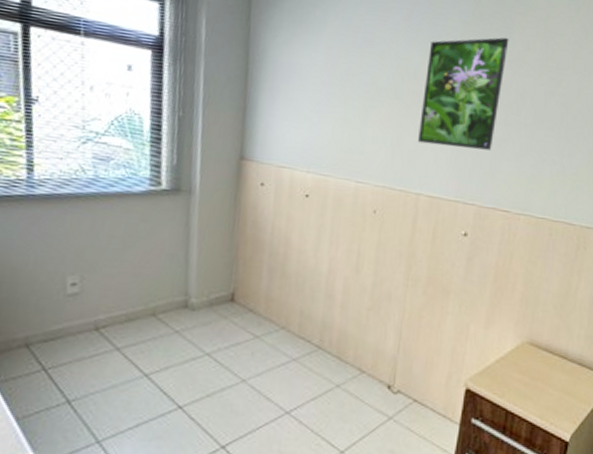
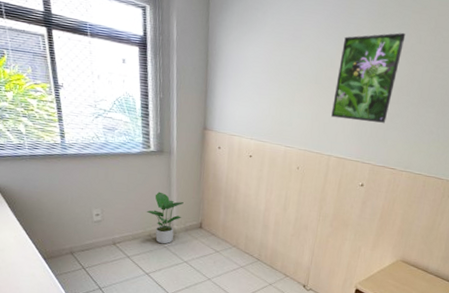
potted plant: none [149,248,208,328] -> present [146,191,184,244]

